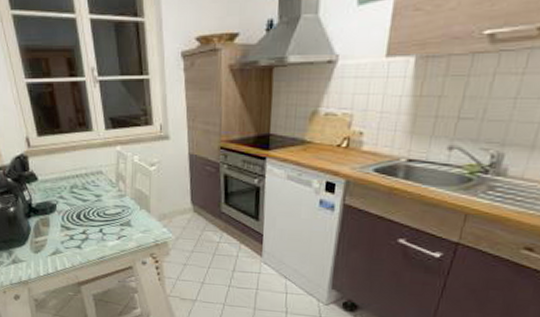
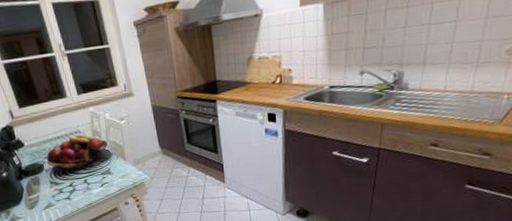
fruit basket: none [60,177,132,216] -> present [46,135,108,171]

